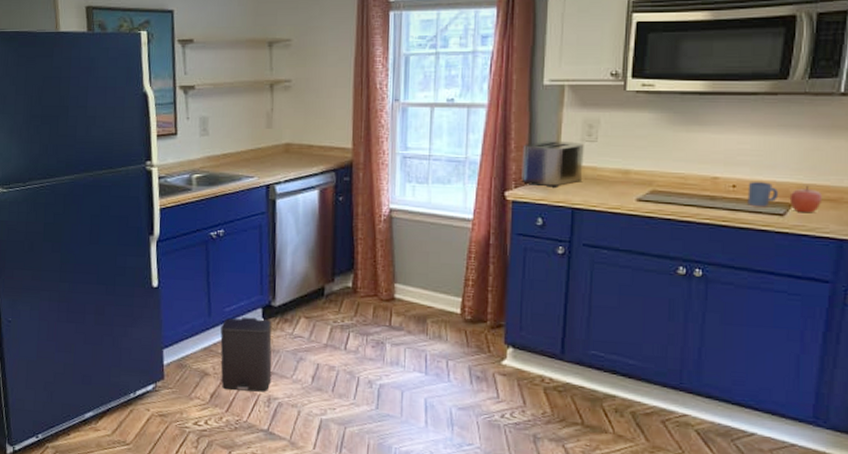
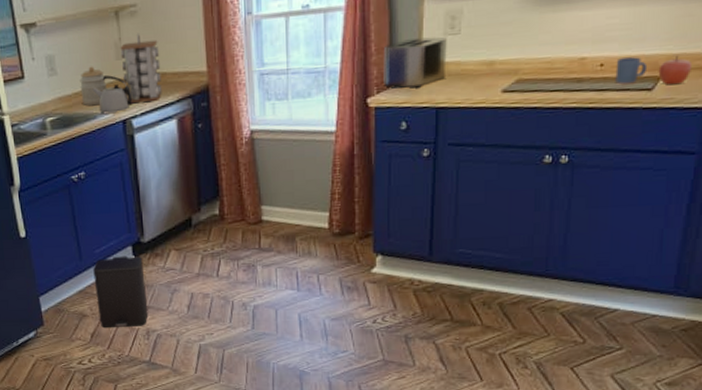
jar: none [229,131,255,168] -> present [79,66,107,106]
kettle: none [240,141,278,178] -> present [92,75,133,114]
spice rack: none [271,106,309,171] -> present [120,33,162,104]

